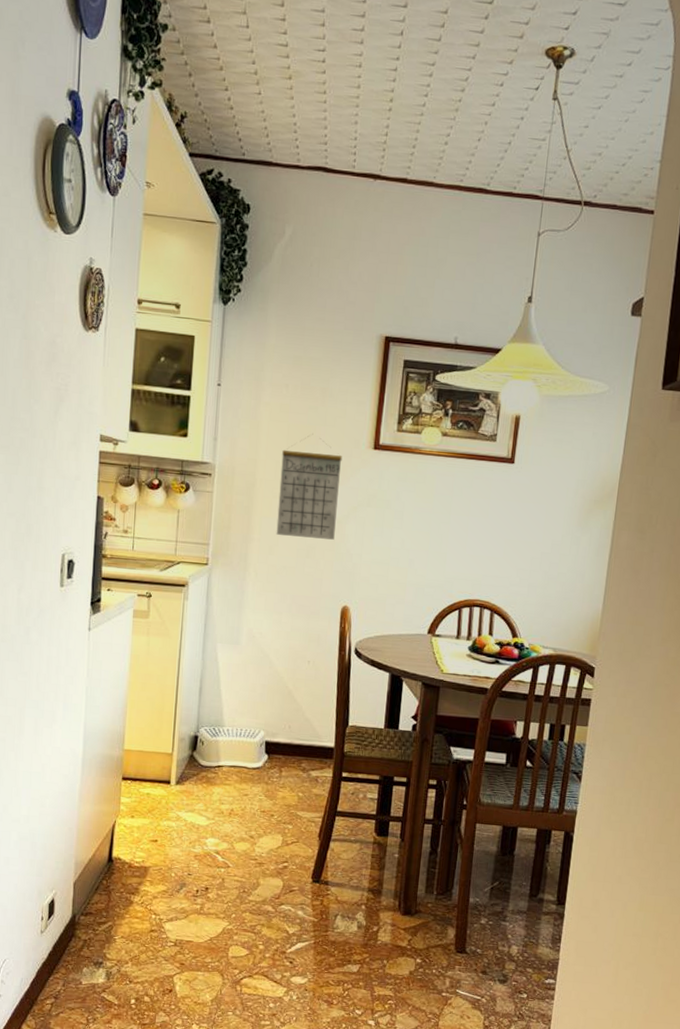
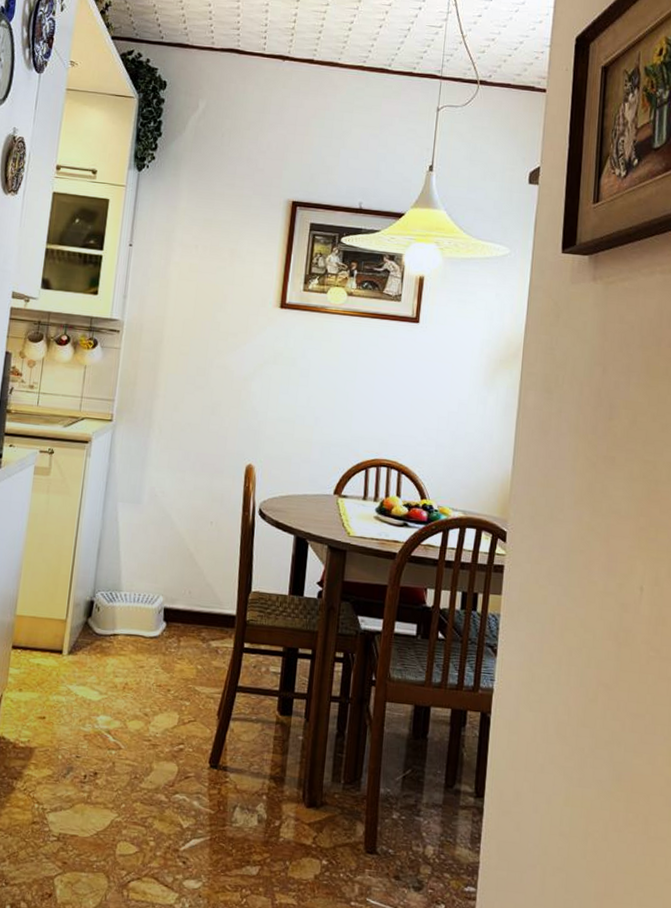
calendar: present [276,434,343,540] -> none [181,293,249,397]

